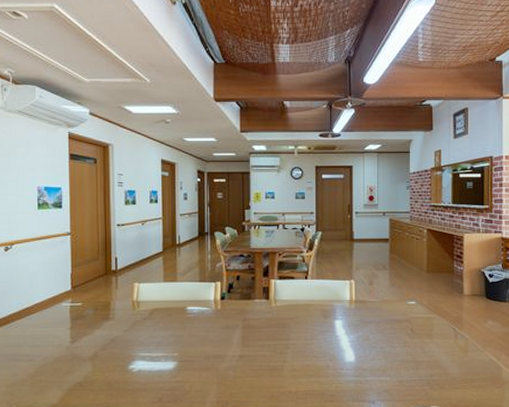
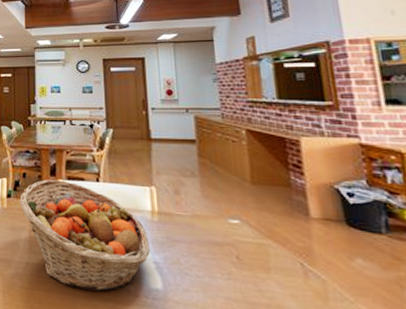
fruit basket: none [233,280,347,371] -> present [20,179,150,292]

